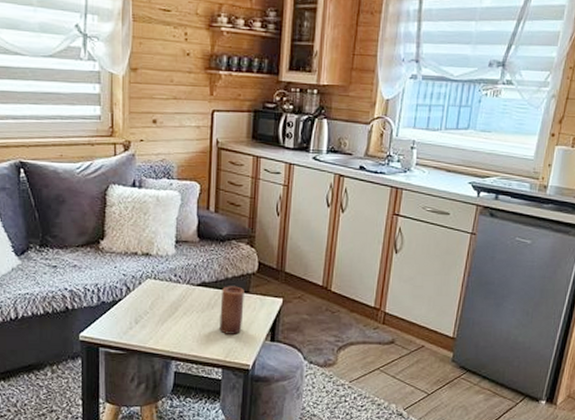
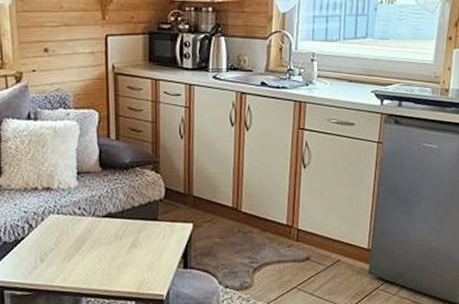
candle: present [219,286,244,334] -> none [128,214,154,265]

